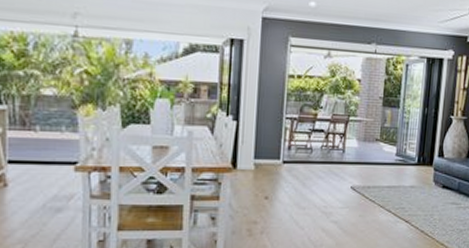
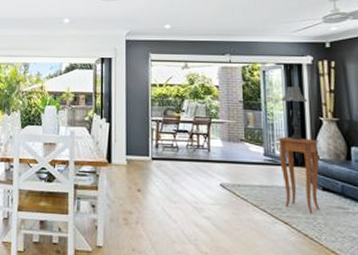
side table: none [408,135,446,210] -> present [277,136,320,213]
table lamp: none [419,83,443,139] -> present [281,87,308,140]

